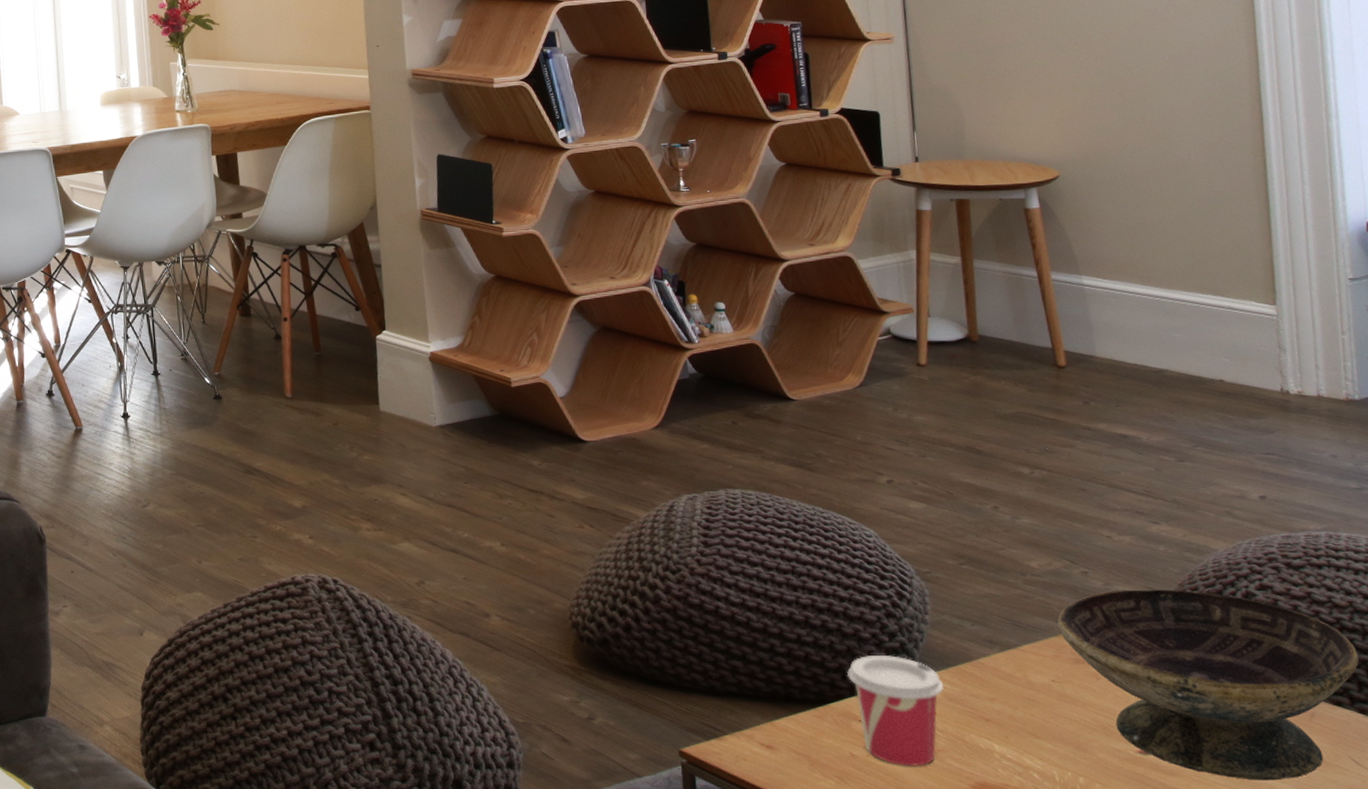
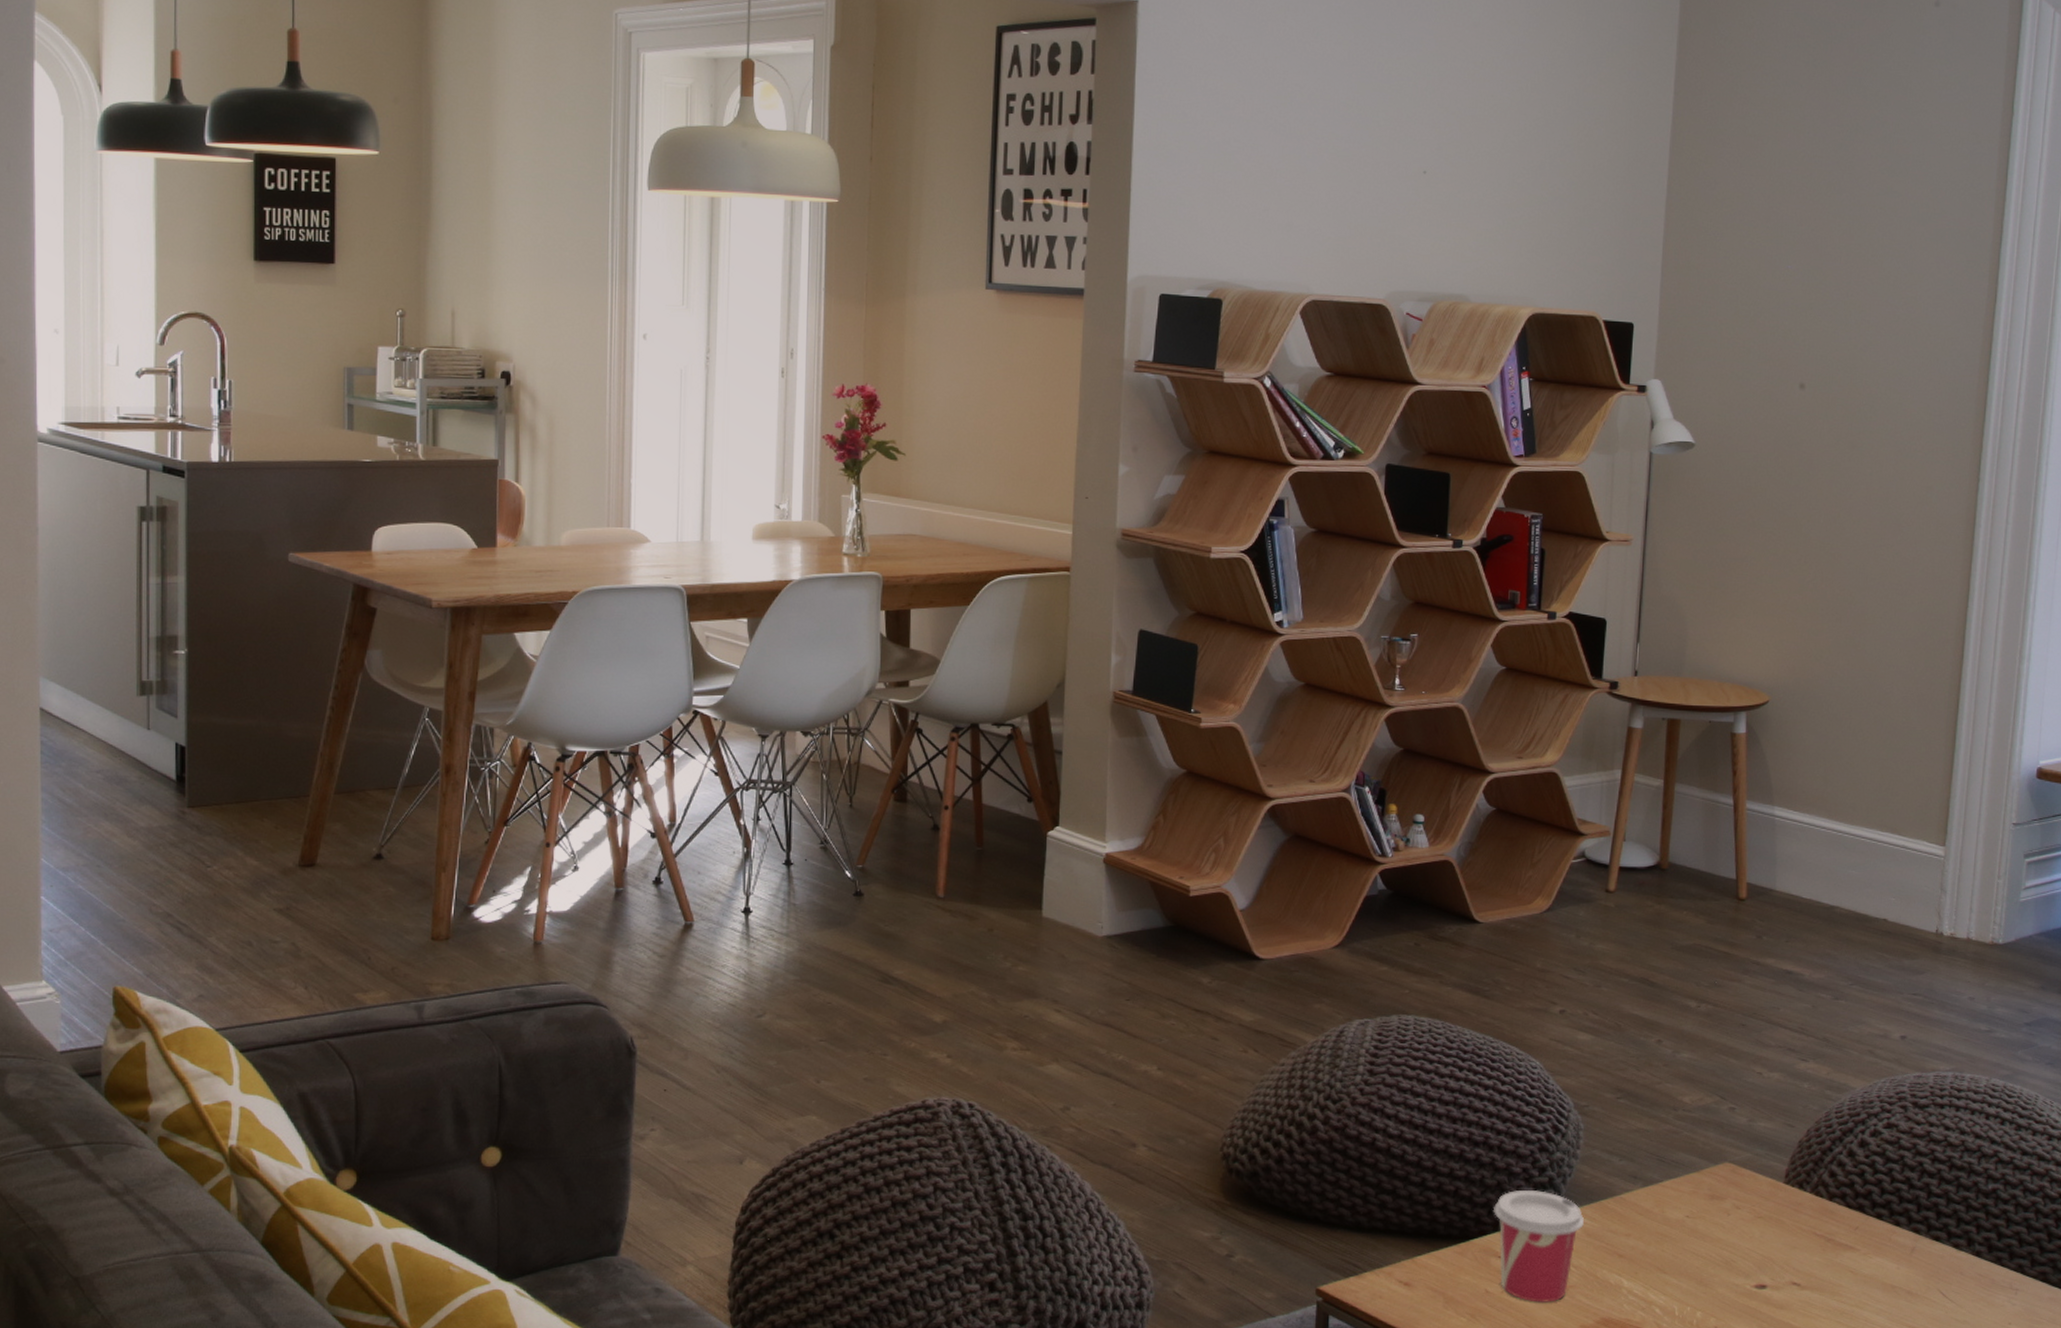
decorative bowl: present [1057,589,1359,781] -> none [1700,1126,1961,1313]

